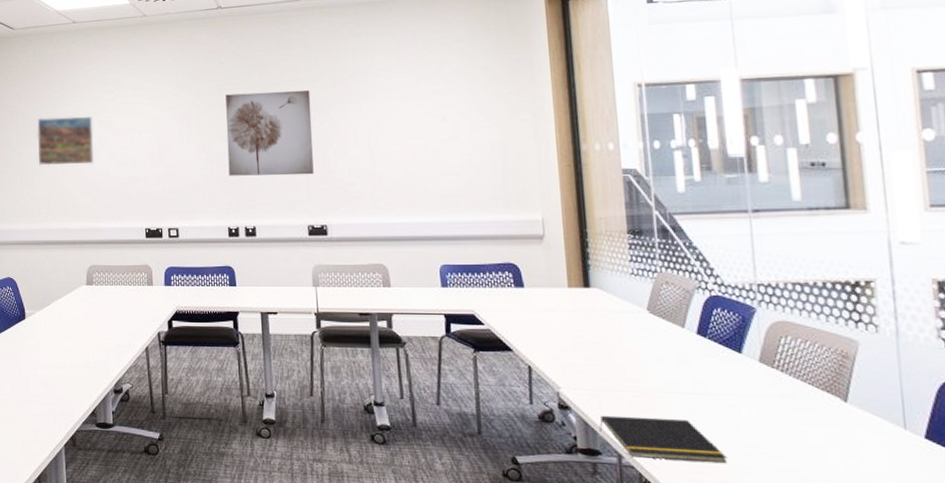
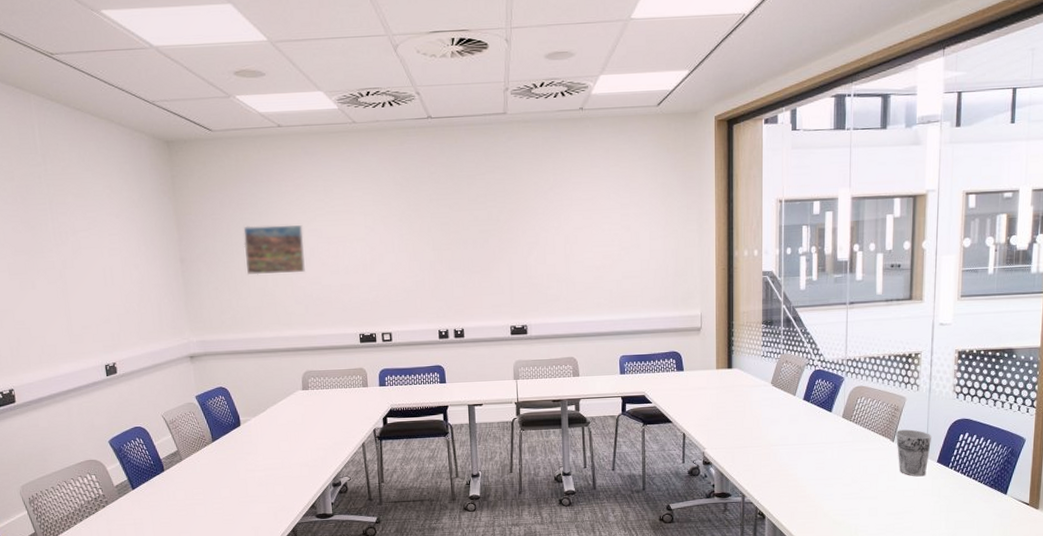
wall art: present [225,90,314,176] -> none [436,201,516,283]
notepad: present [599,415,728,463] -> none [731,464,815,496]
cup: none [847,386,911,457] -> present [895,429,931,477]

